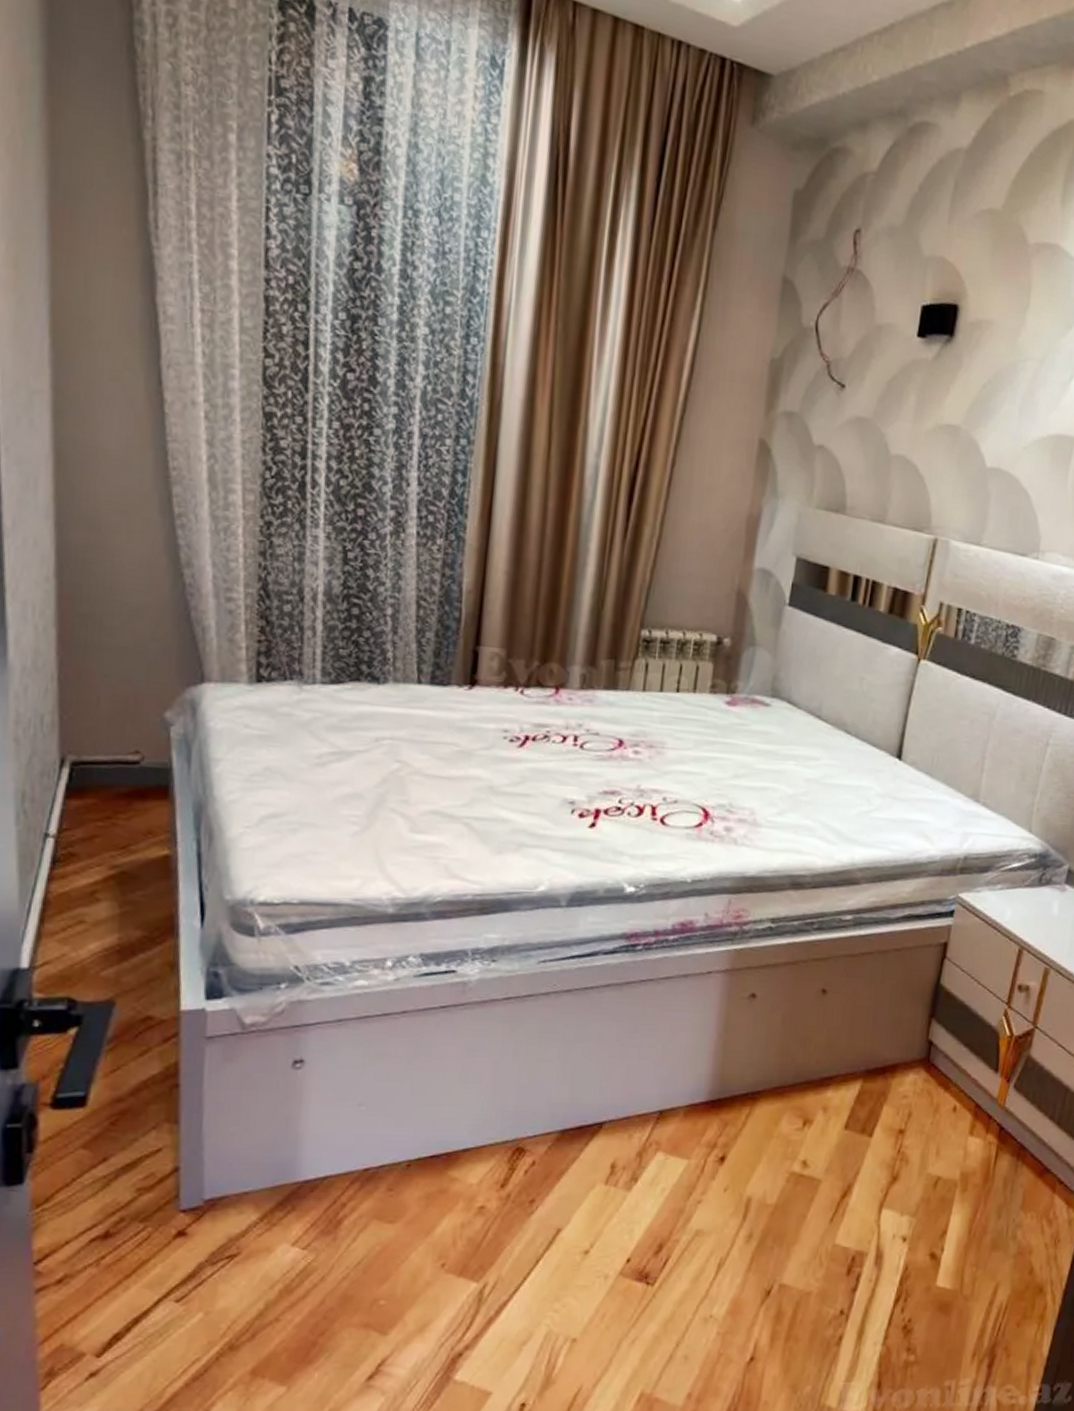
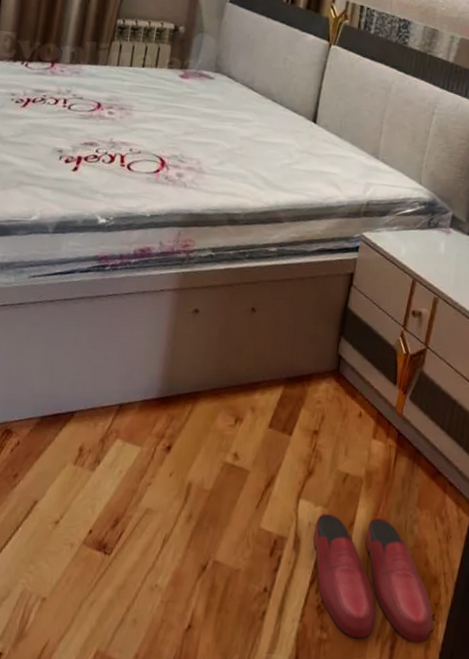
slippers: none [898,1223,1038,1359] -> present [313,513,433,643]

